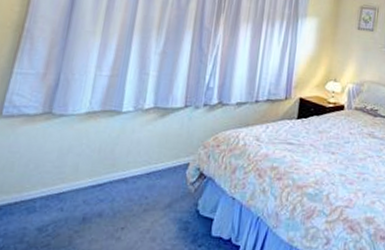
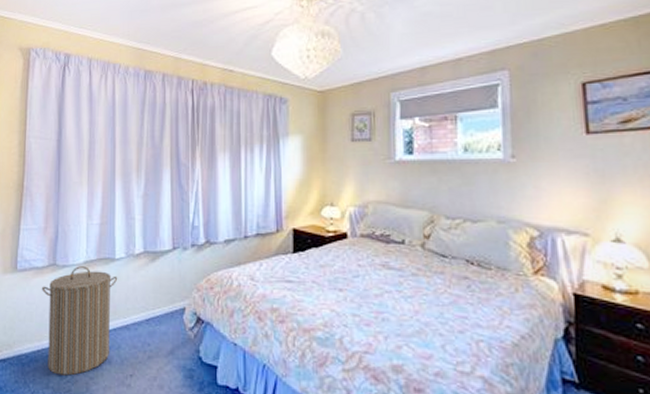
laundry hamper: none [25,116,122,229] -> present [41,266,118,376]

